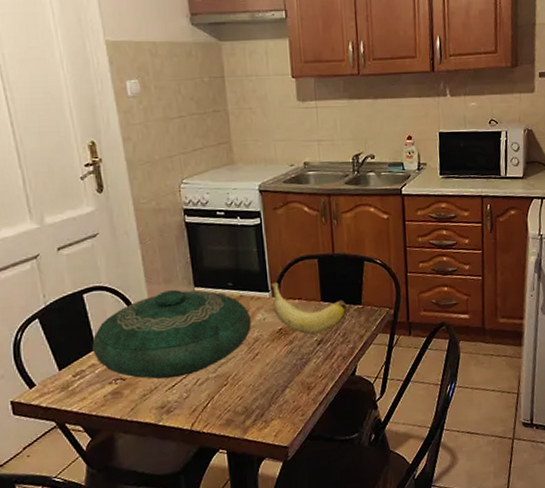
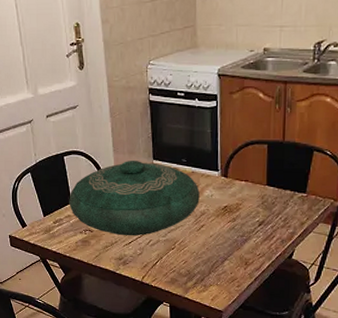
banana: present [271,283,347,334] -> none [220,163,291,214]

